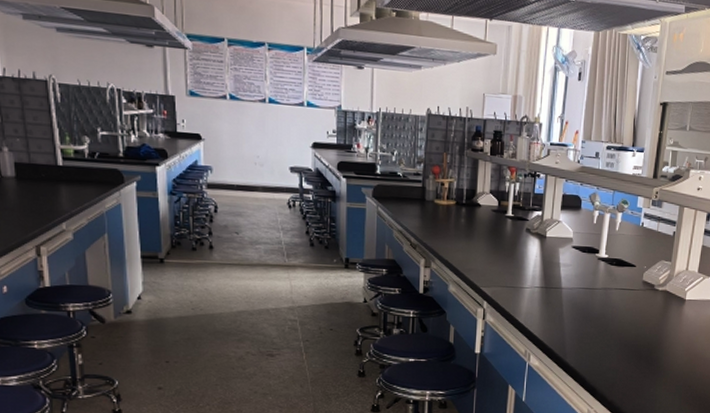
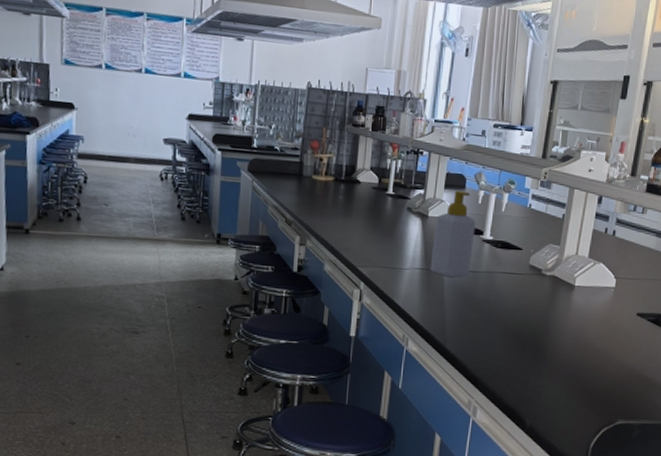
soap bottle: none [549,211,592,295] -> present [430,190,476,278]

